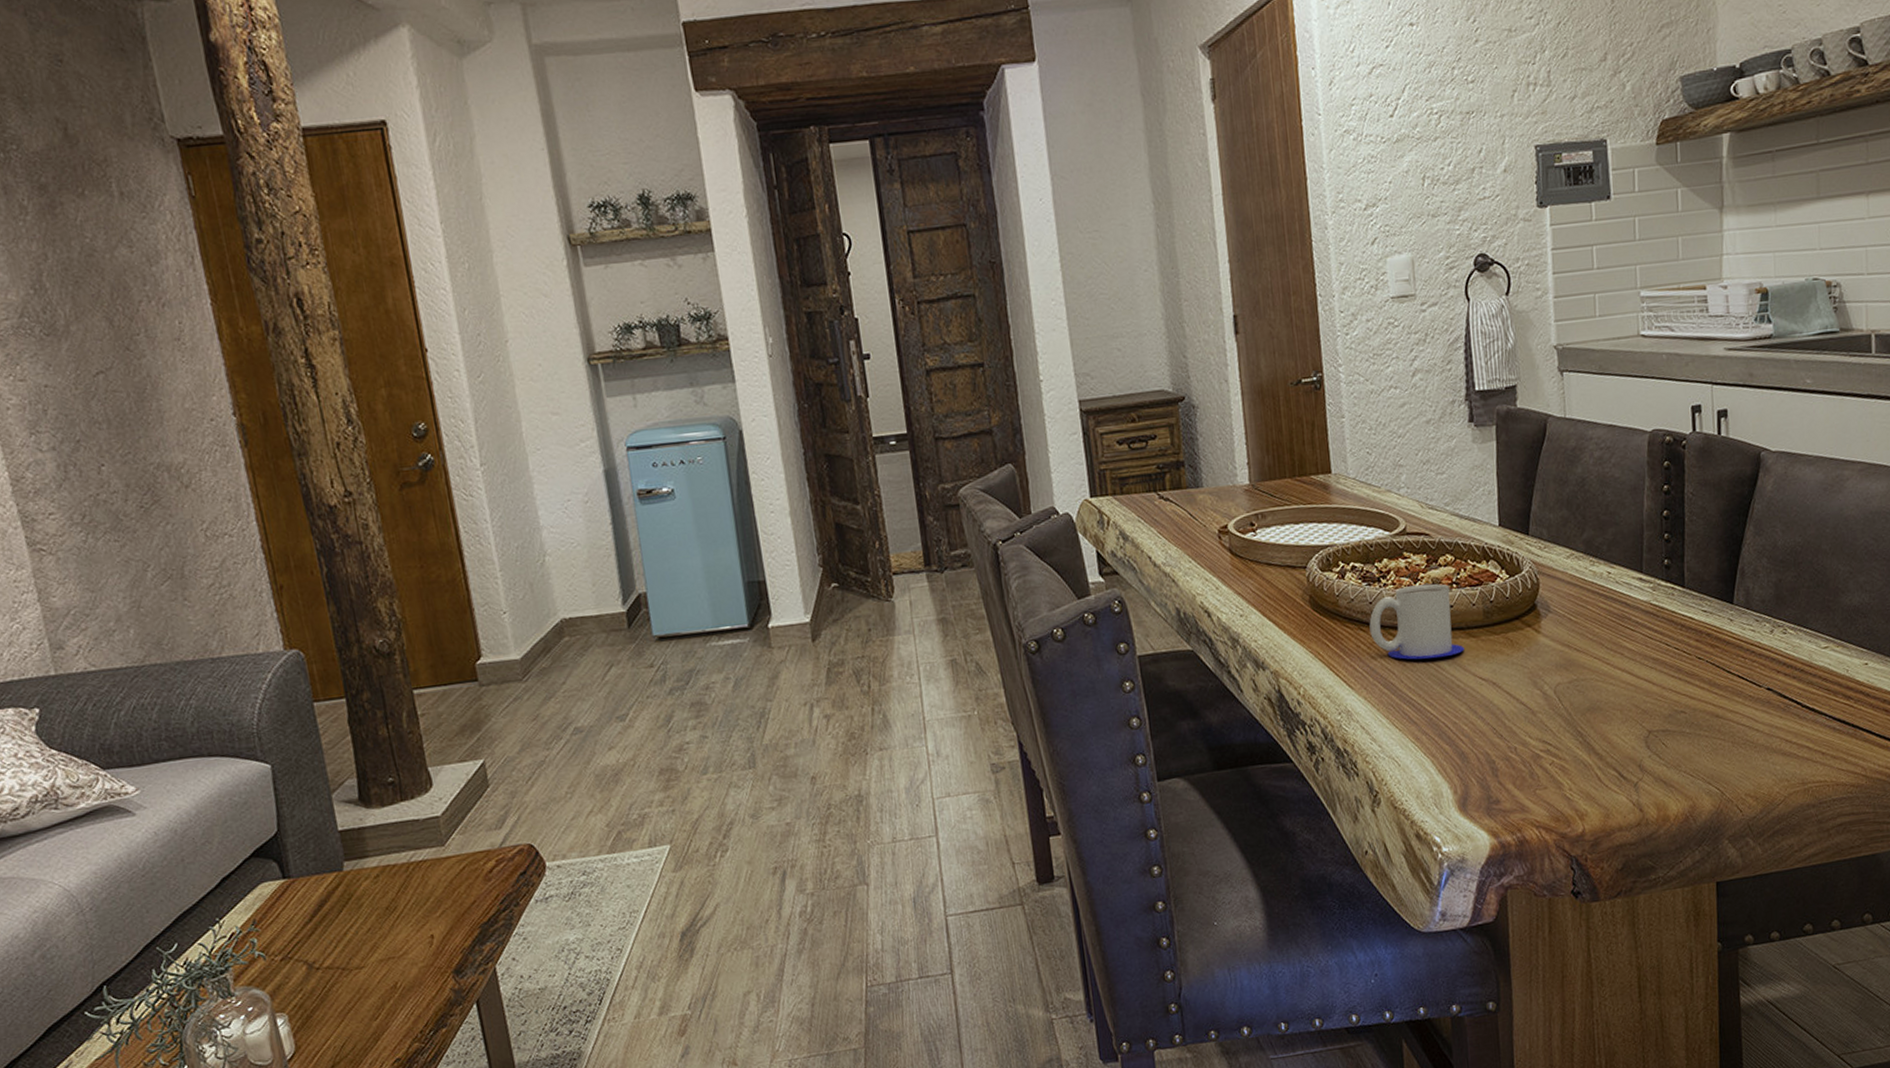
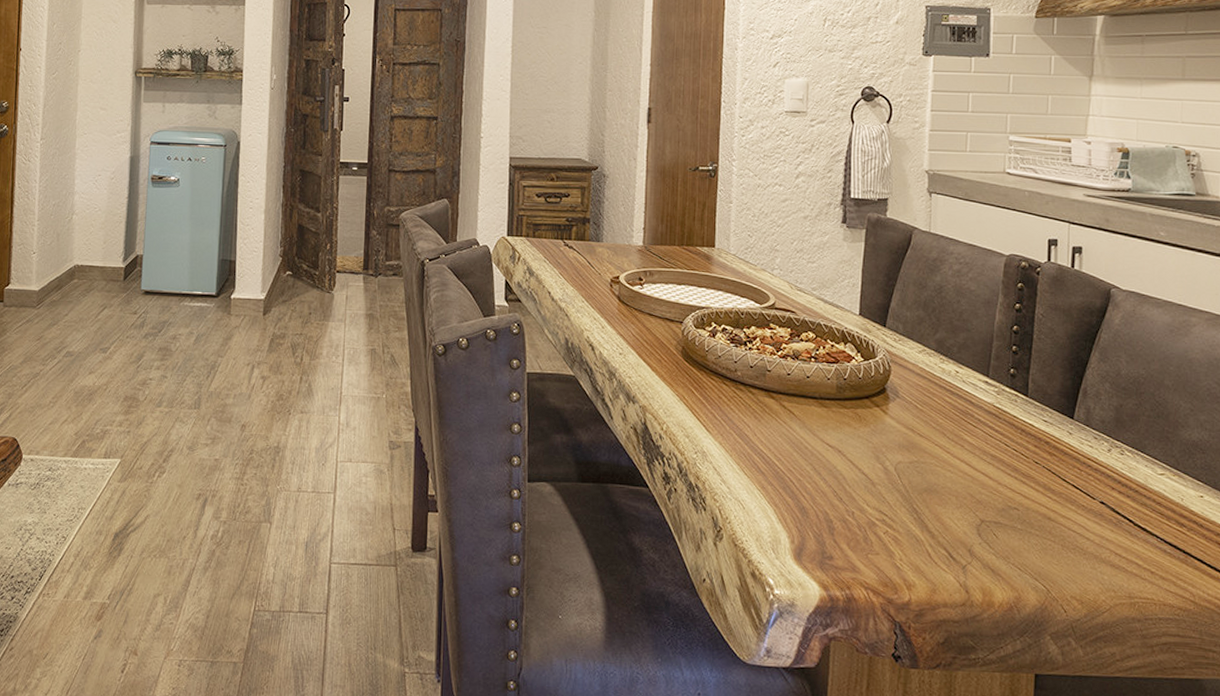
mug: present [1369,583,1464,660] -> none [732,353,815,420]

